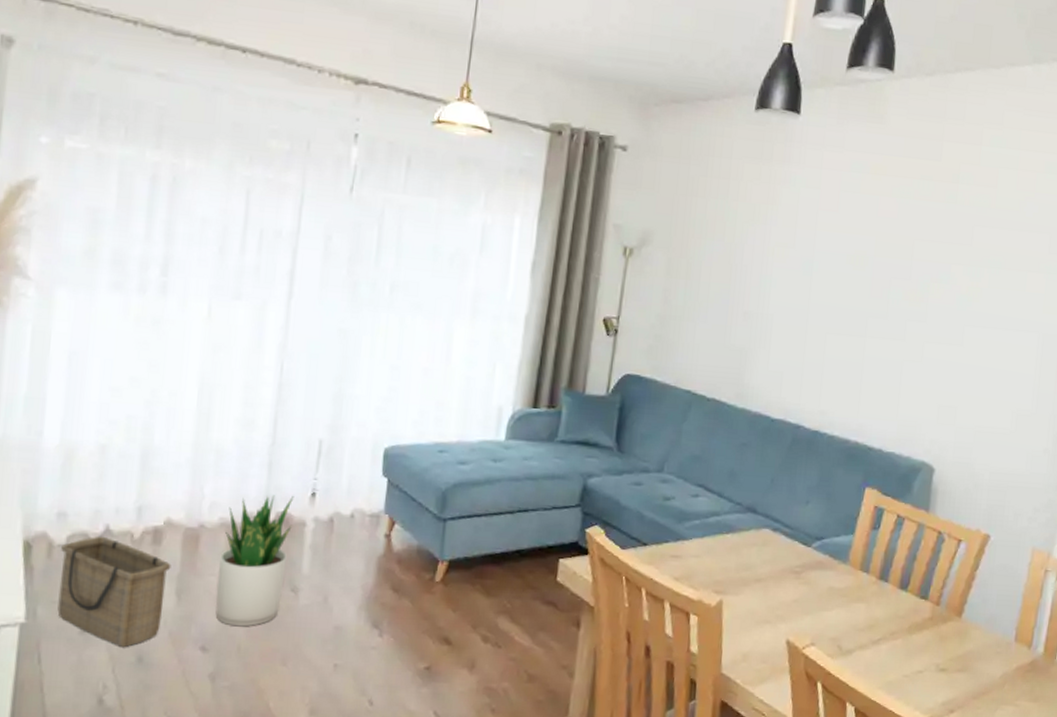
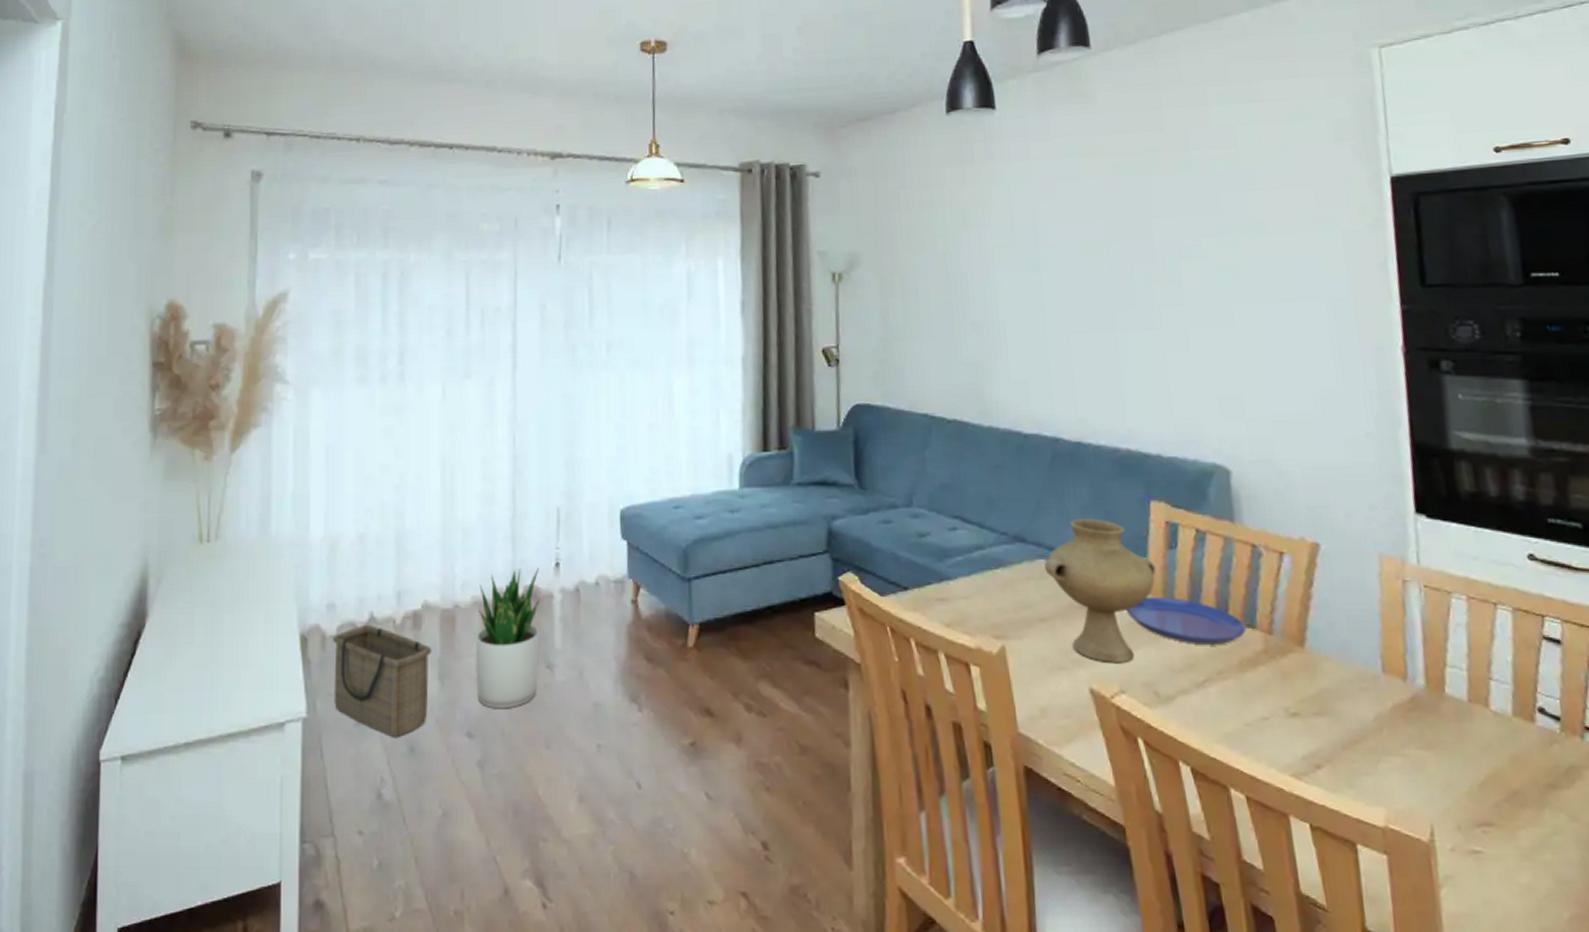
vase: none [768,497,859,621] -> present [1044,518,1156,664]
plate: none [829,567,920,611] -> present [1127,596,1246,645]

